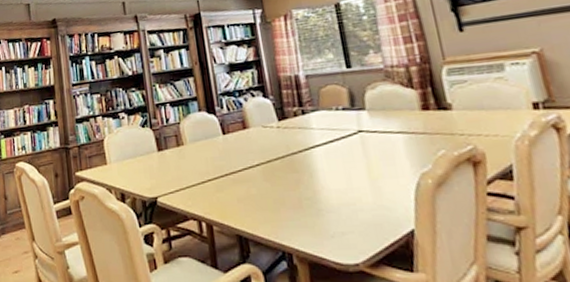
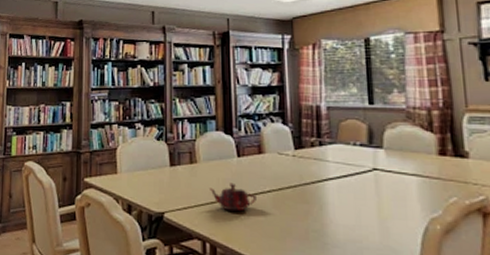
teapot: none [199,160,247,189] -> present [210,182,256,212]

